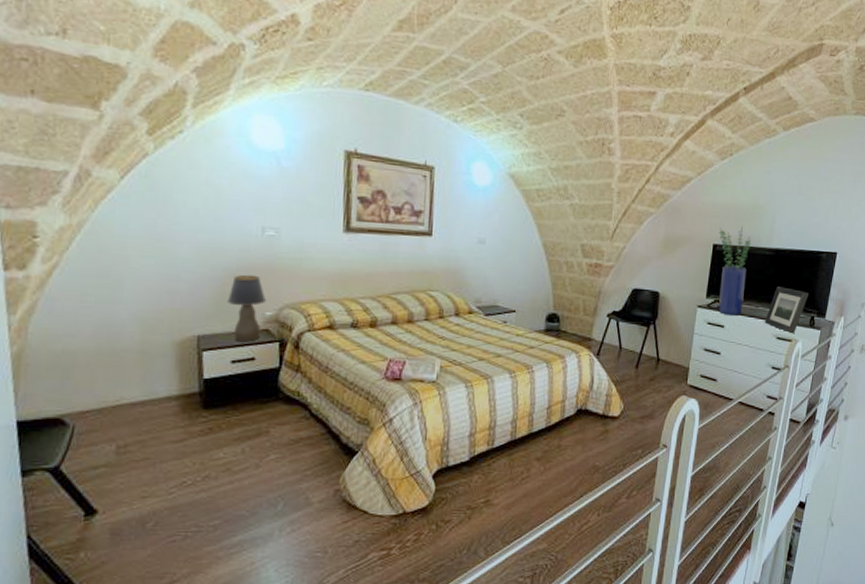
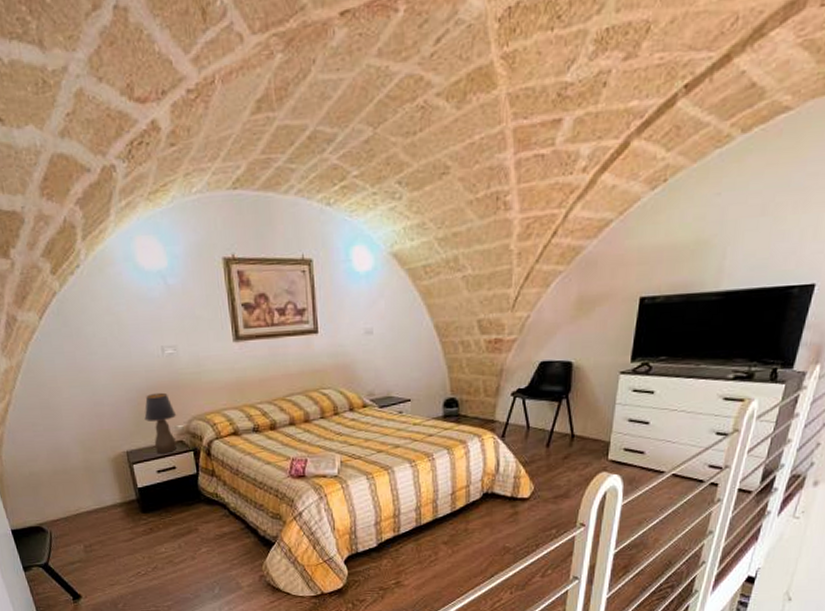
vase: present [718,226,752,316] -> none [647,270,692,379]
picture frame: present [764,286,809,334] -> none [707,337,770,393]

